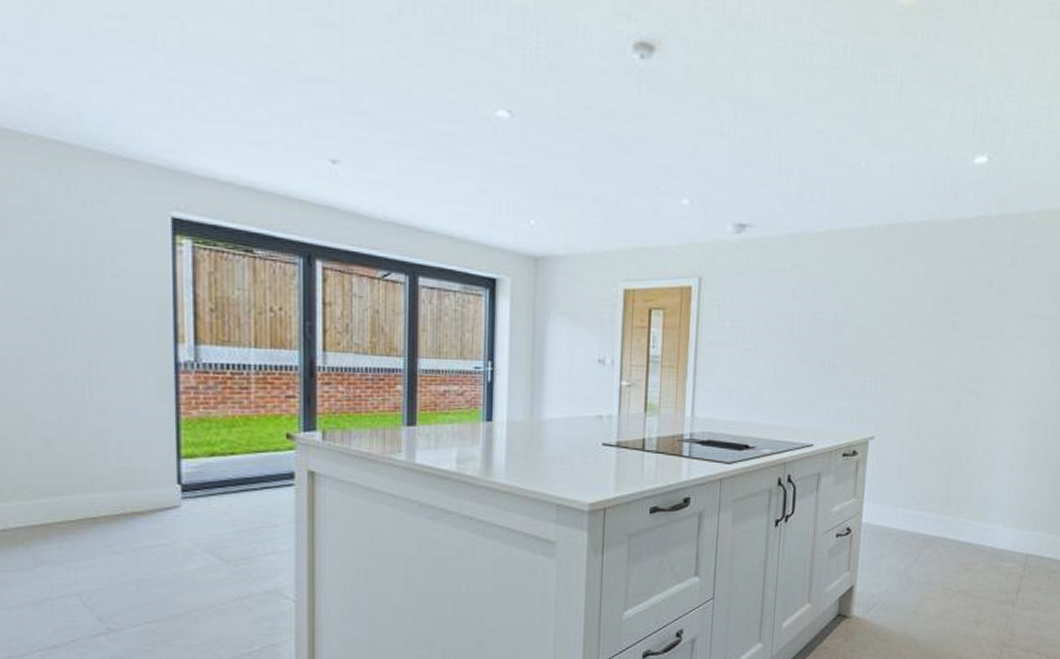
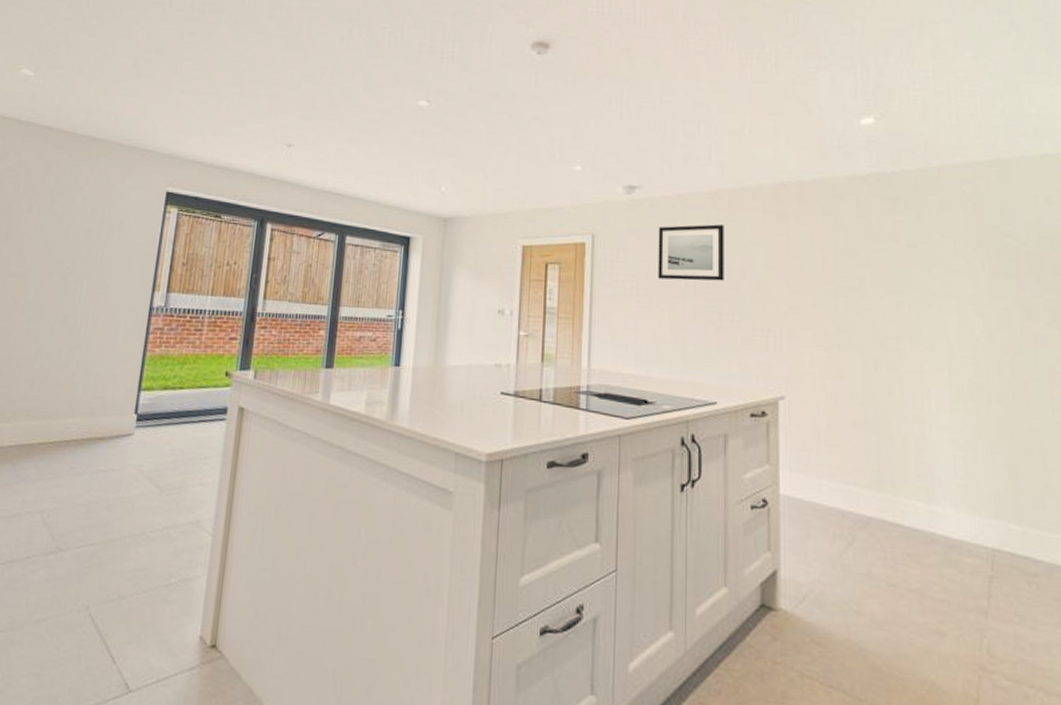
wall art: none [764,267,833,327] -> present [658,224,724,281]

